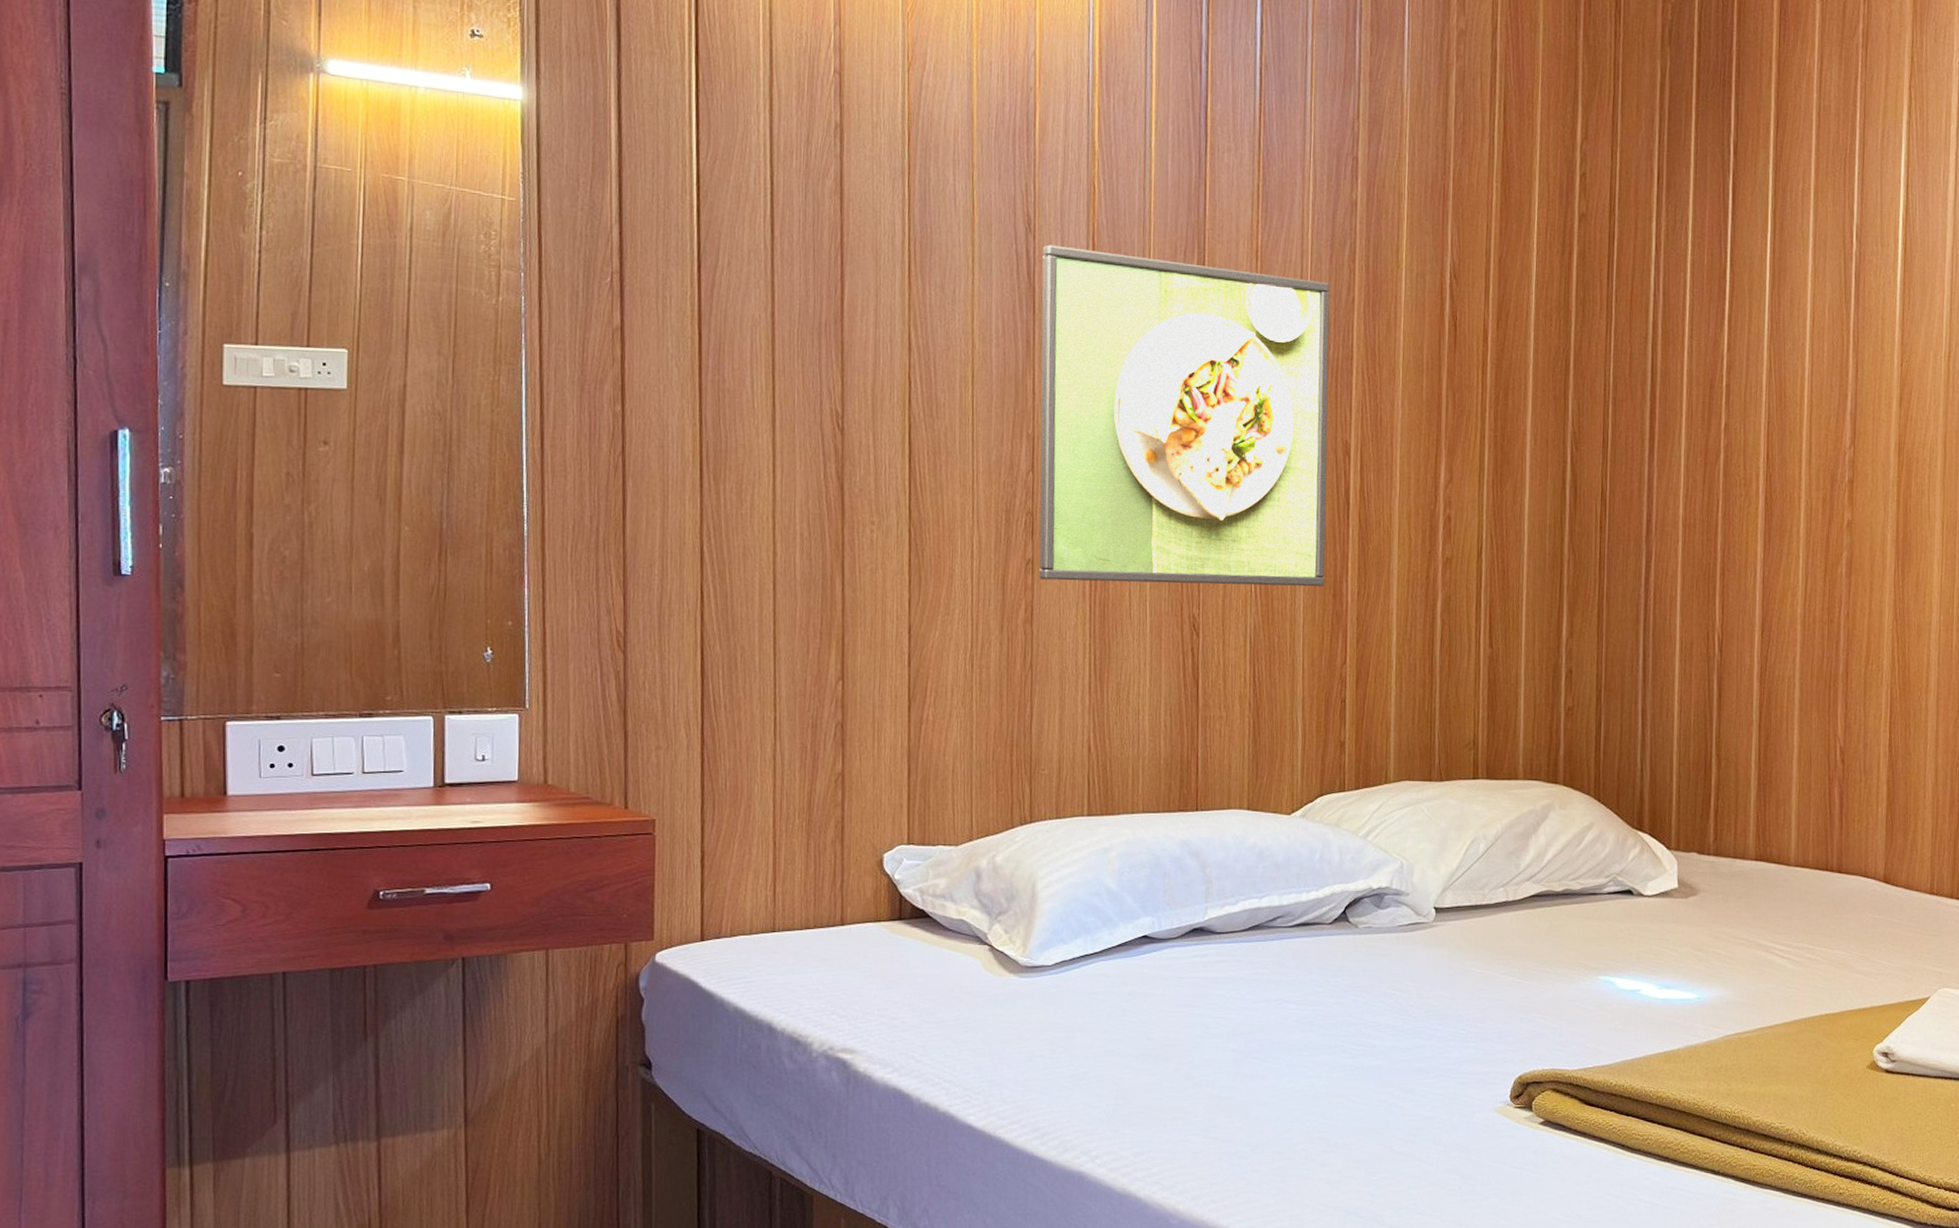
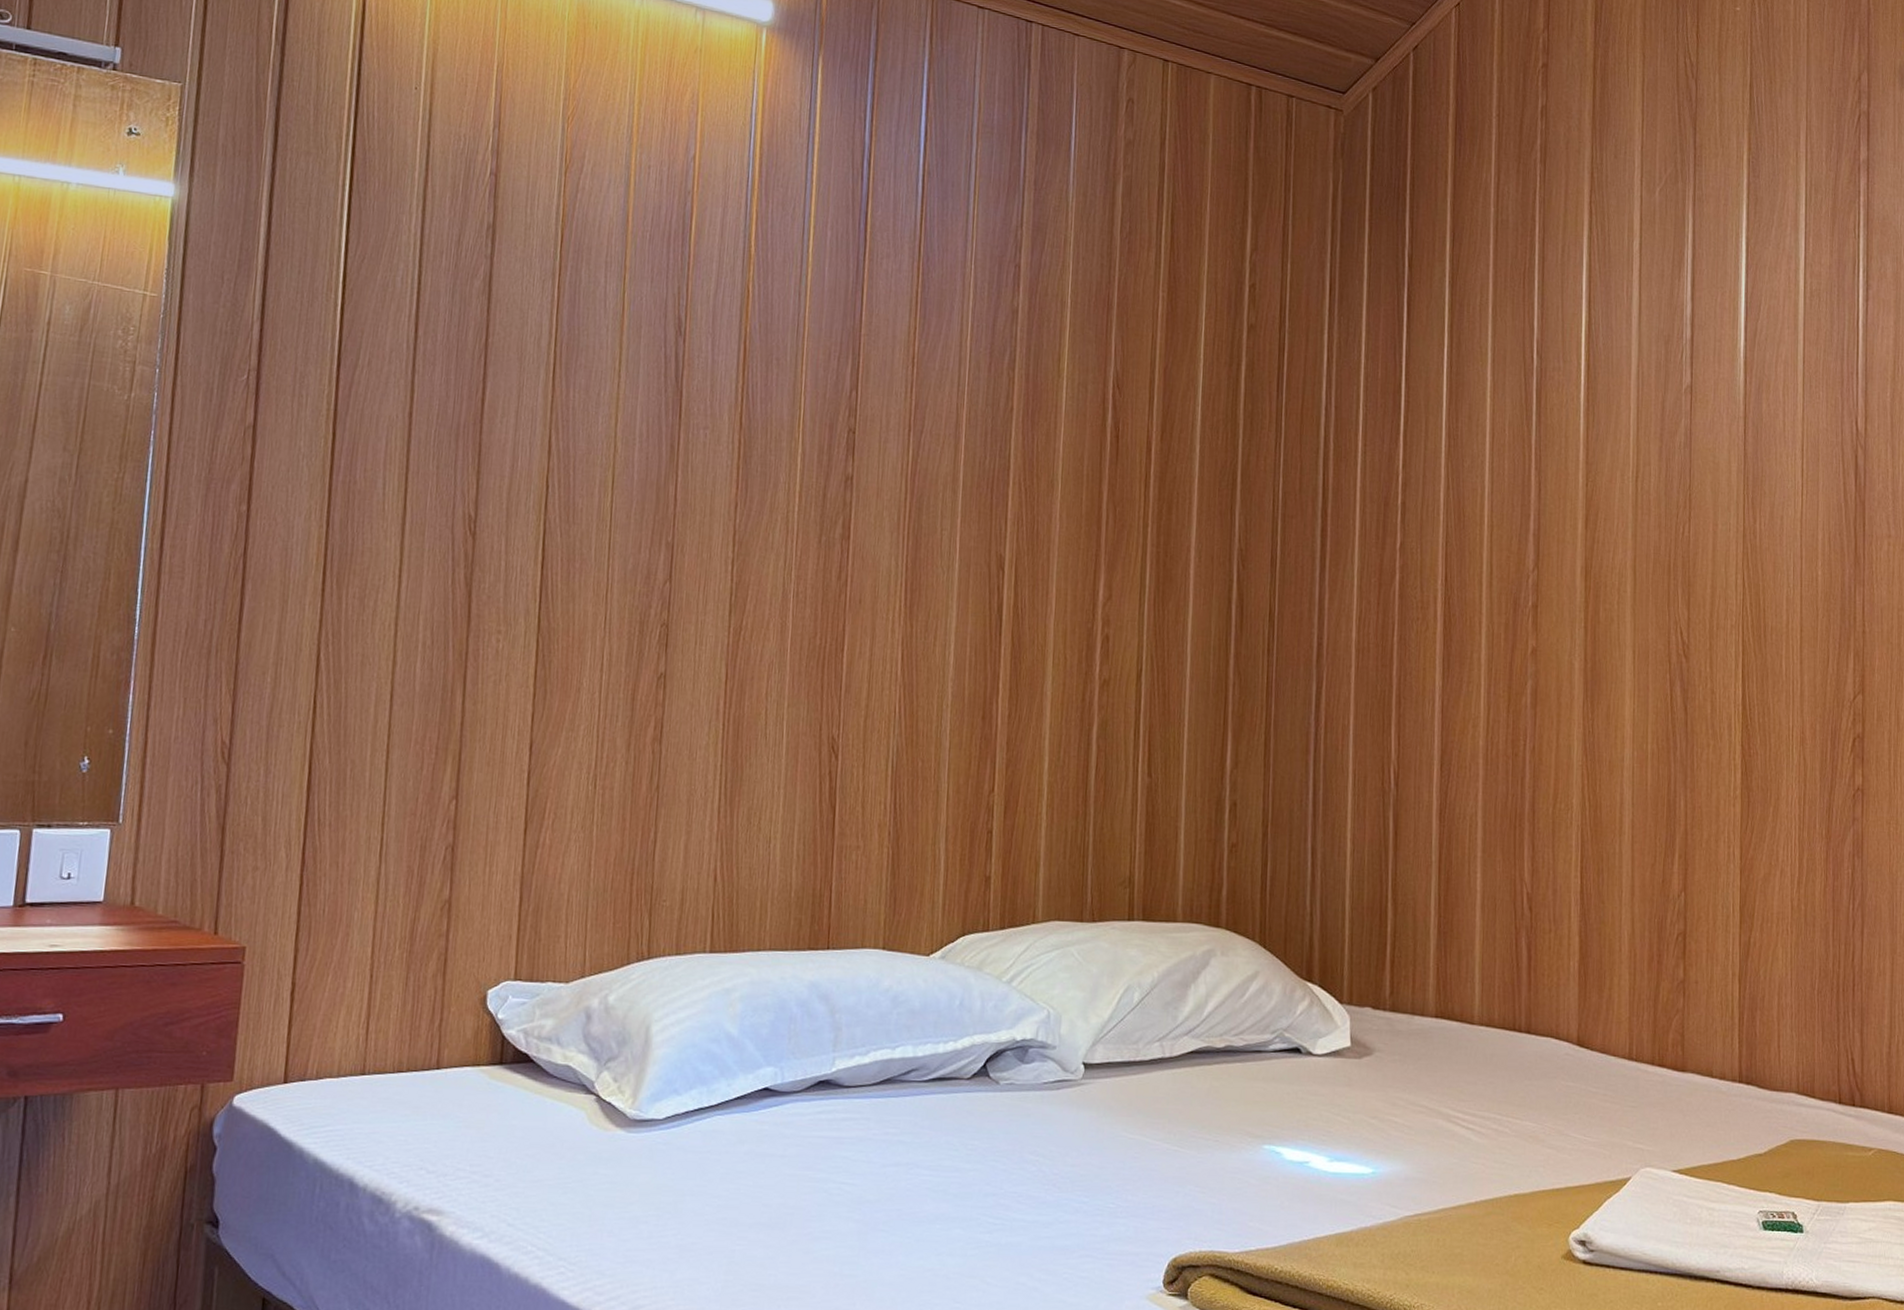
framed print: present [1039,244,1330,587] -> none [671,348,988,708]

